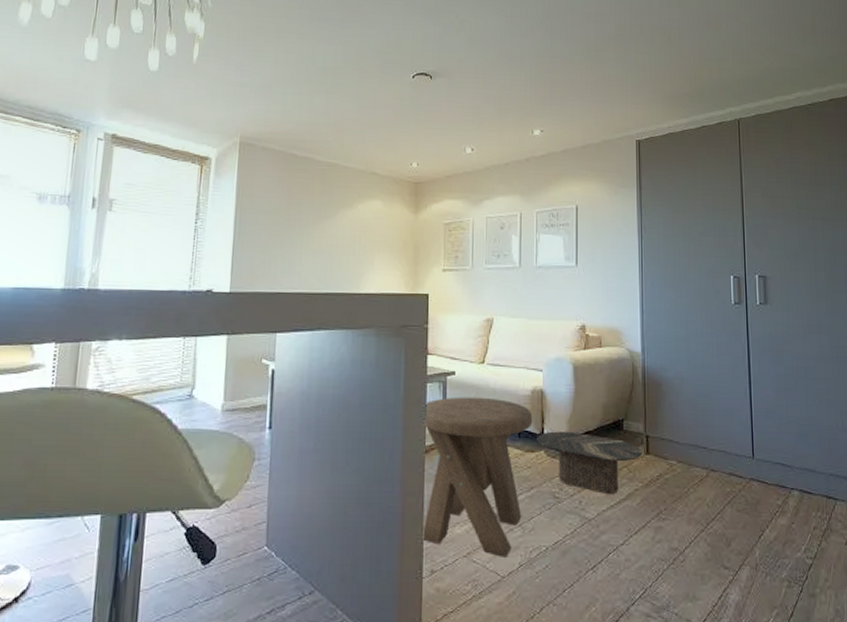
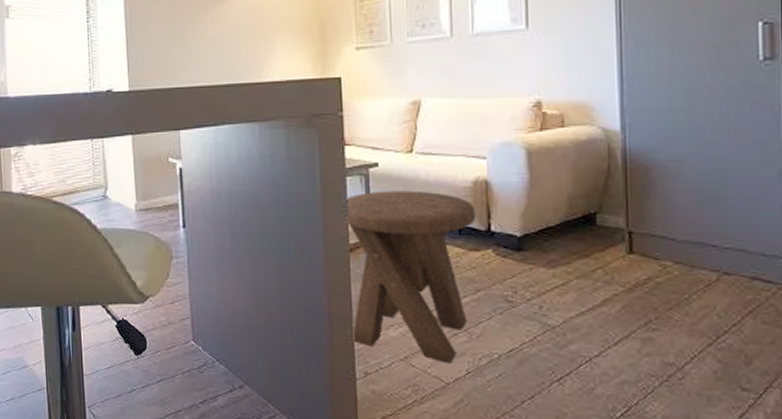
side table: present [537,431,643,494] -> none [482,227,624,299]

